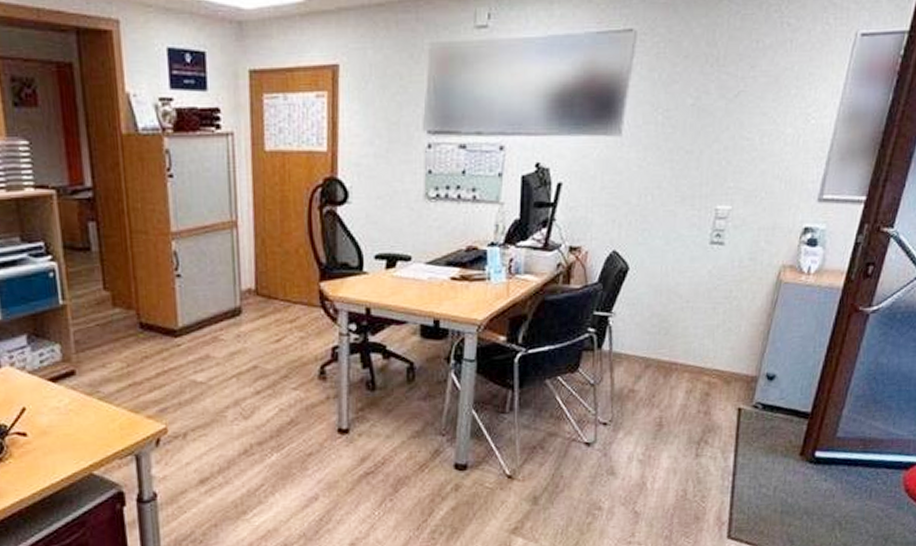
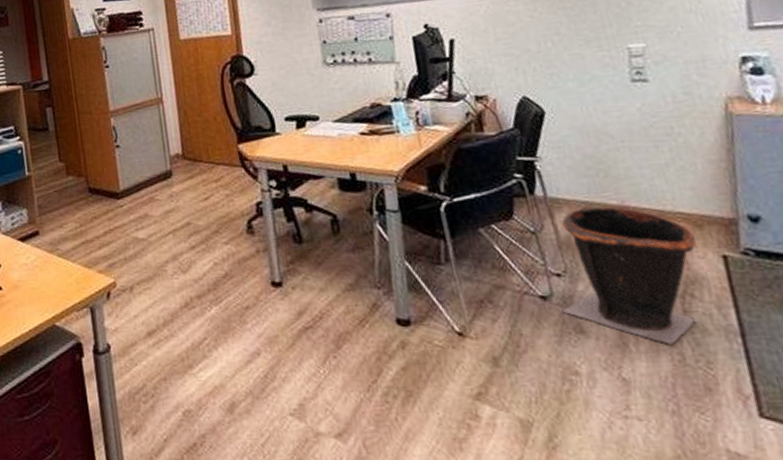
waste bin: none [600,356,722,483] -> present [561,199,698,345]

